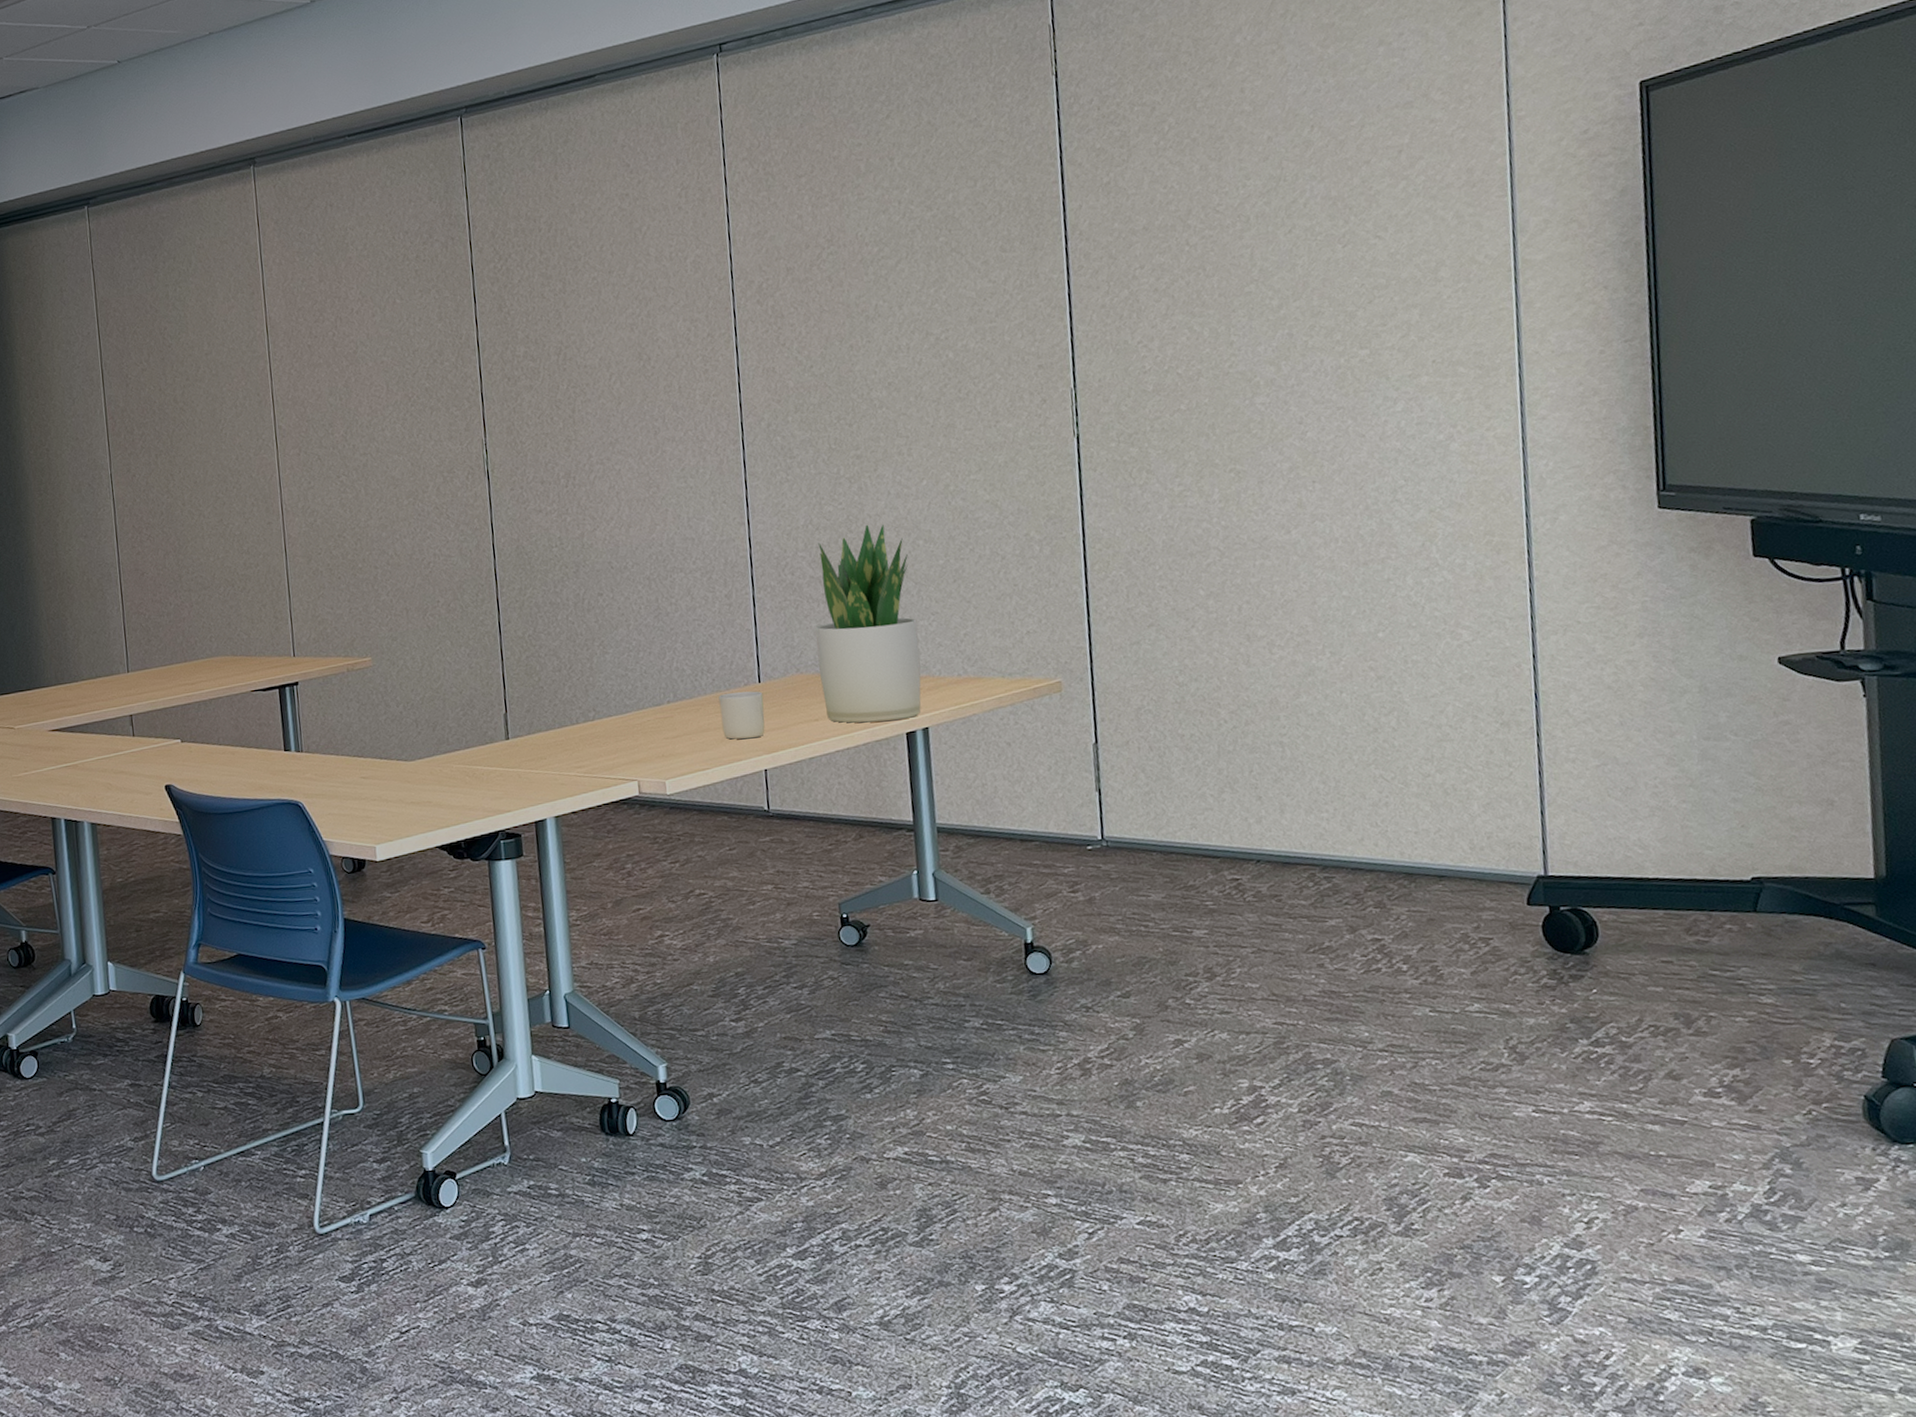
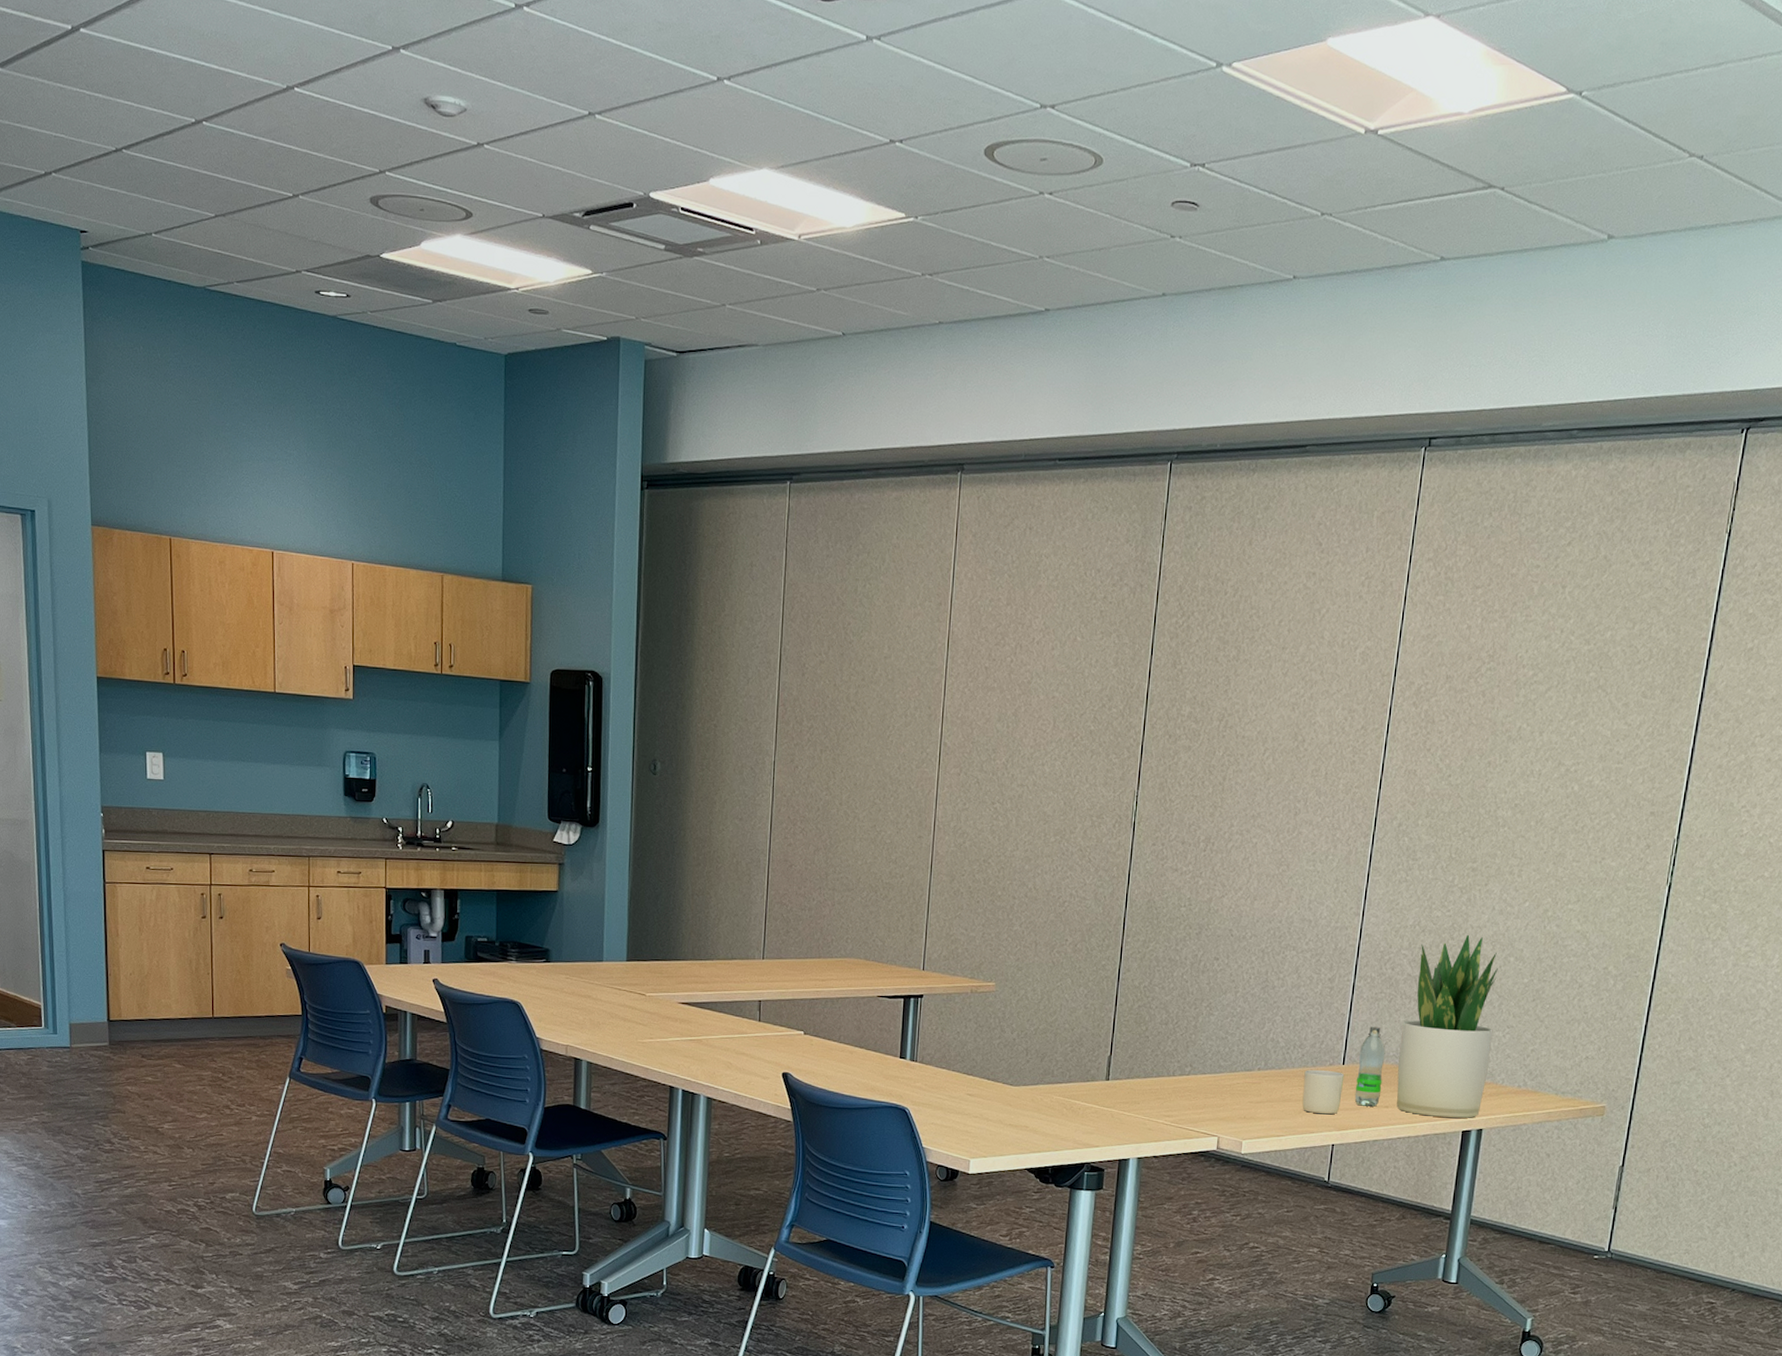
bottle: none [774,637,808,724] -> present [1354,1027,1386,1107]

